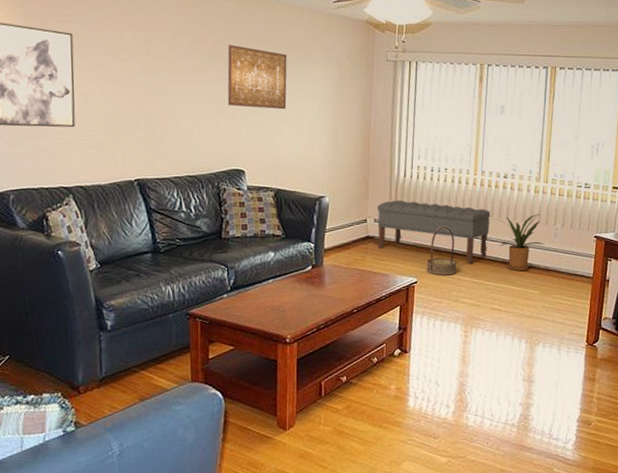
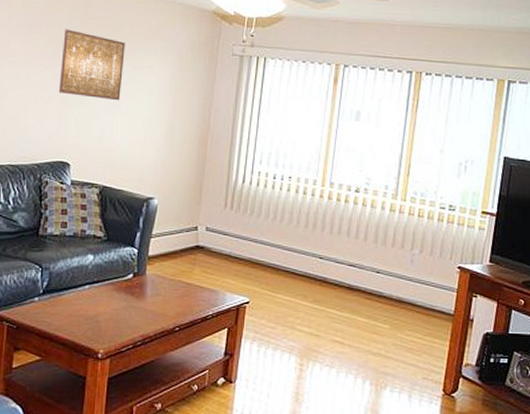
bench: present [377,200,491,263] -> none [207,207,338,286]
basket: present [426,226,457,276] -> none [261,242,296,298]
house plant: present [495,214,545,272] -> none [342,235,399,301]

